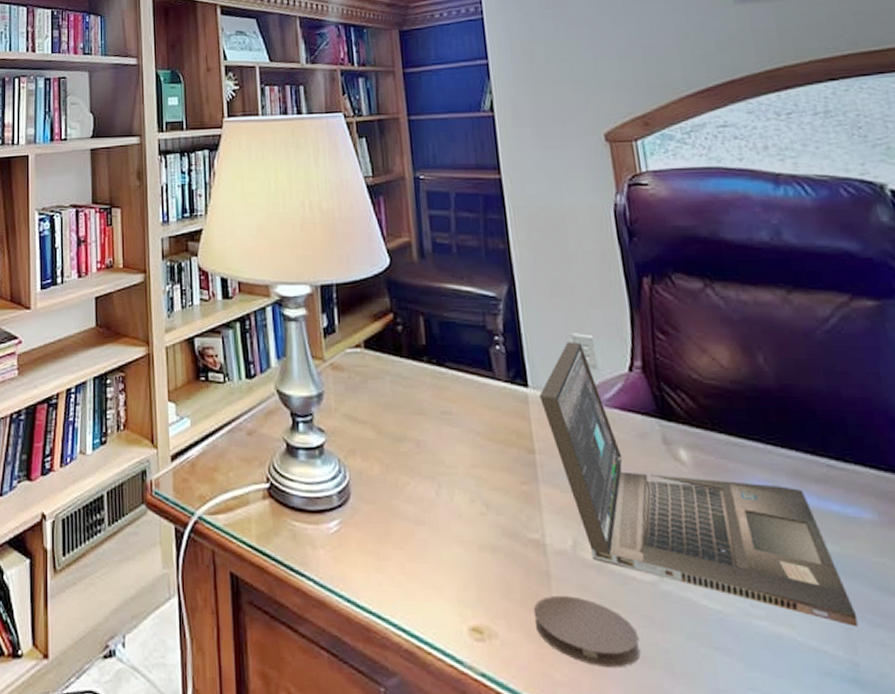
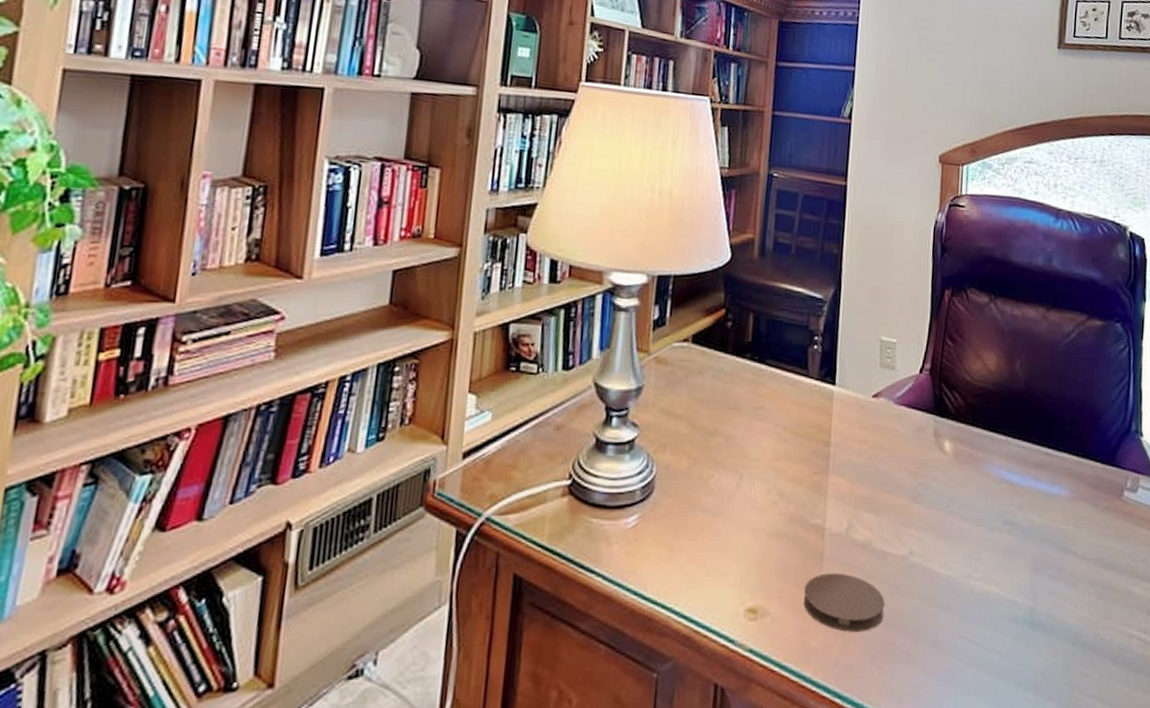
laptop: present [540,342,859,627] -> none [843,345,1042,581]

